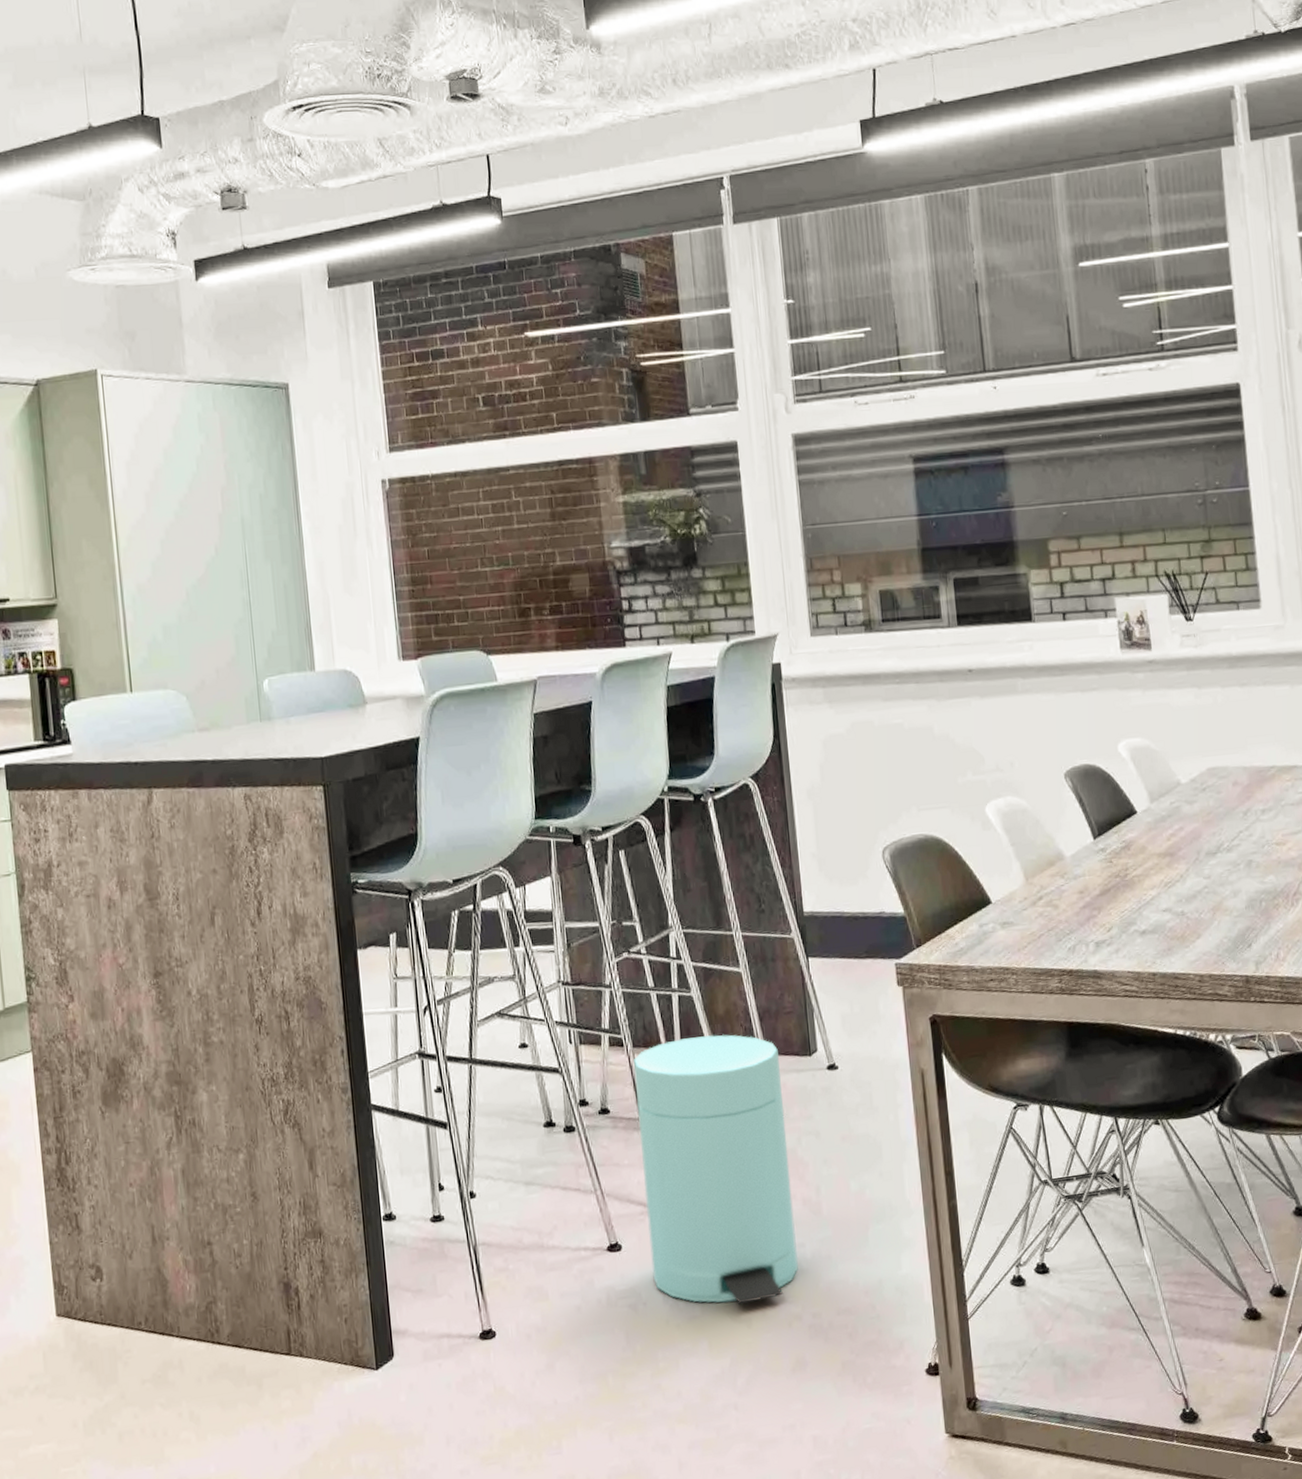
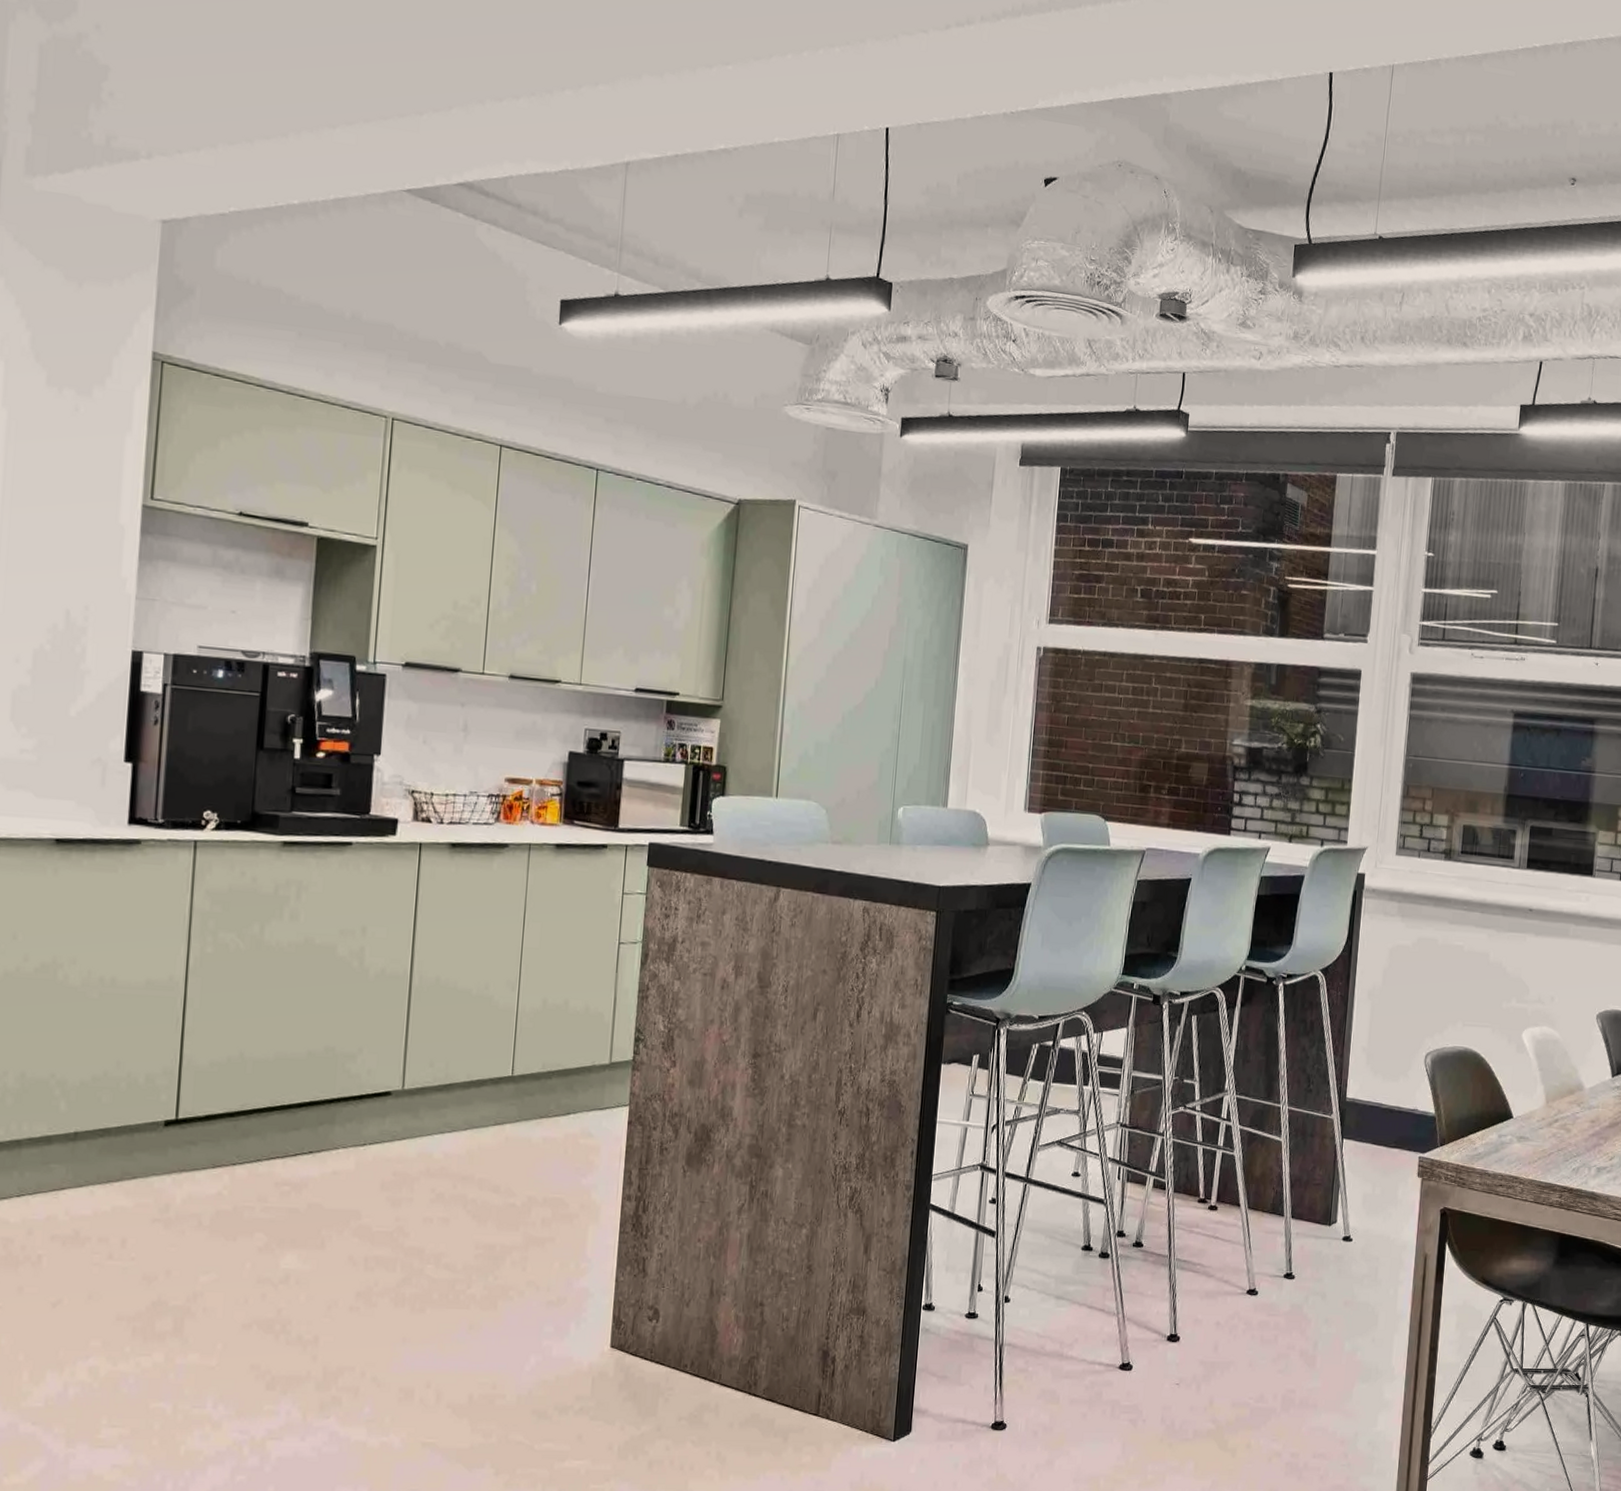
trash can: present [633,1034,799,1304] -> none [1155,1192,1302,1435]

